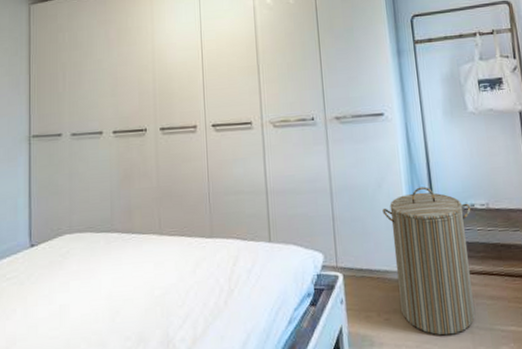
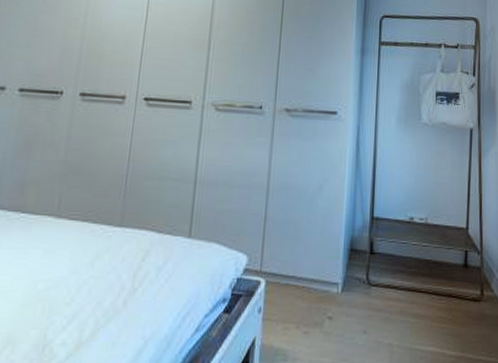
laundry hamper: present [382,186,476,336] -> none [319,194,410,353]

